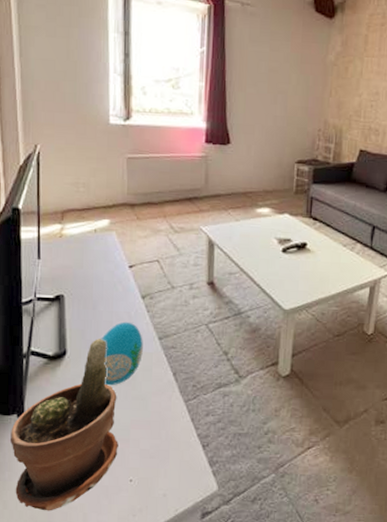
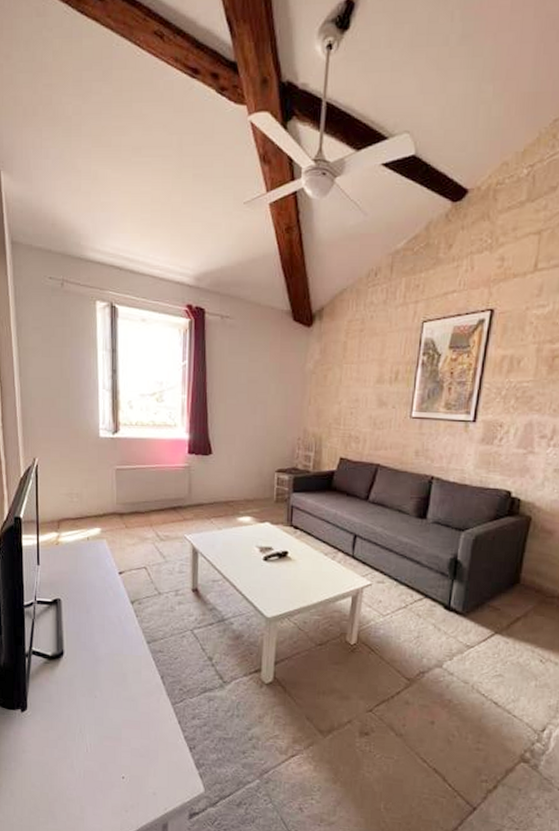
potted plant: present [11,339,118,511] -> none [16,641,111,802]
decorative egg: present [101,321,143,386] -> none [94,625,133,686]

